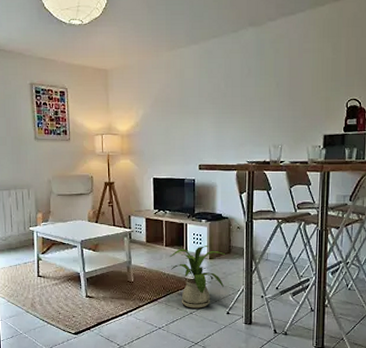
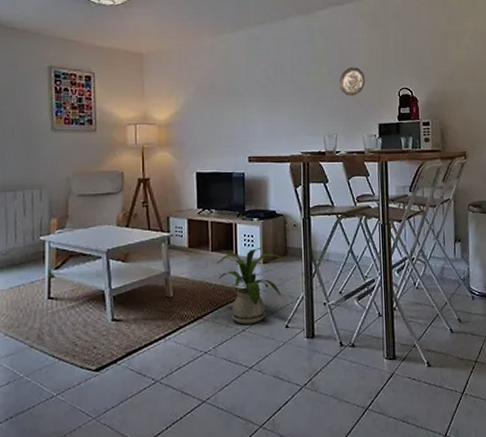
decorative plate: none [286,79,314,108] -> present [338,67,366,96]

